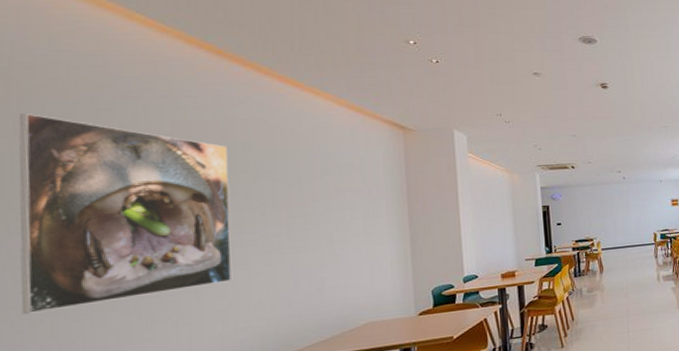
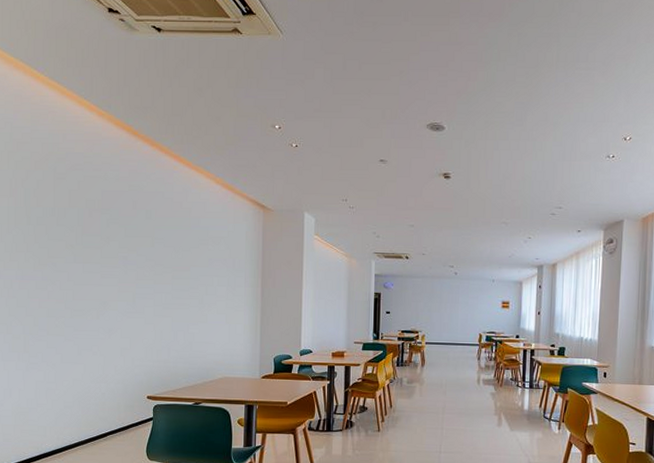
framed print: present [18,114,232,314] -> none [9,179,136,330]

